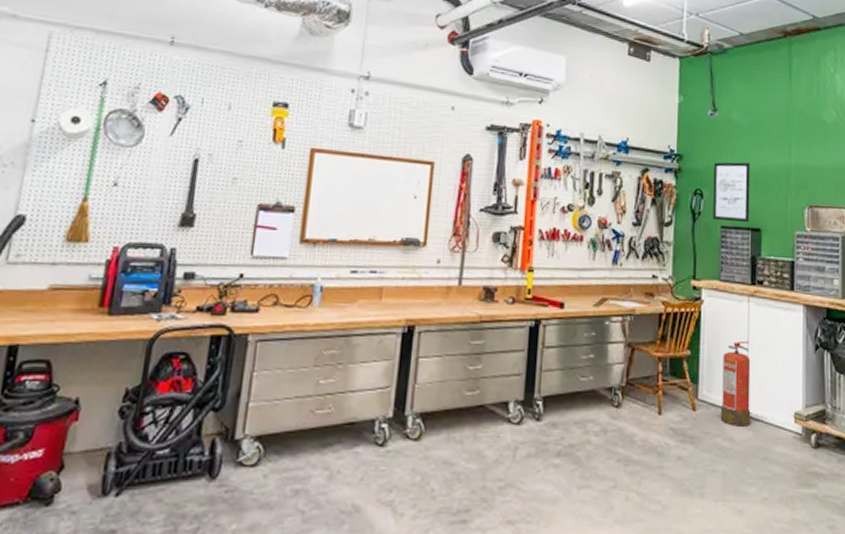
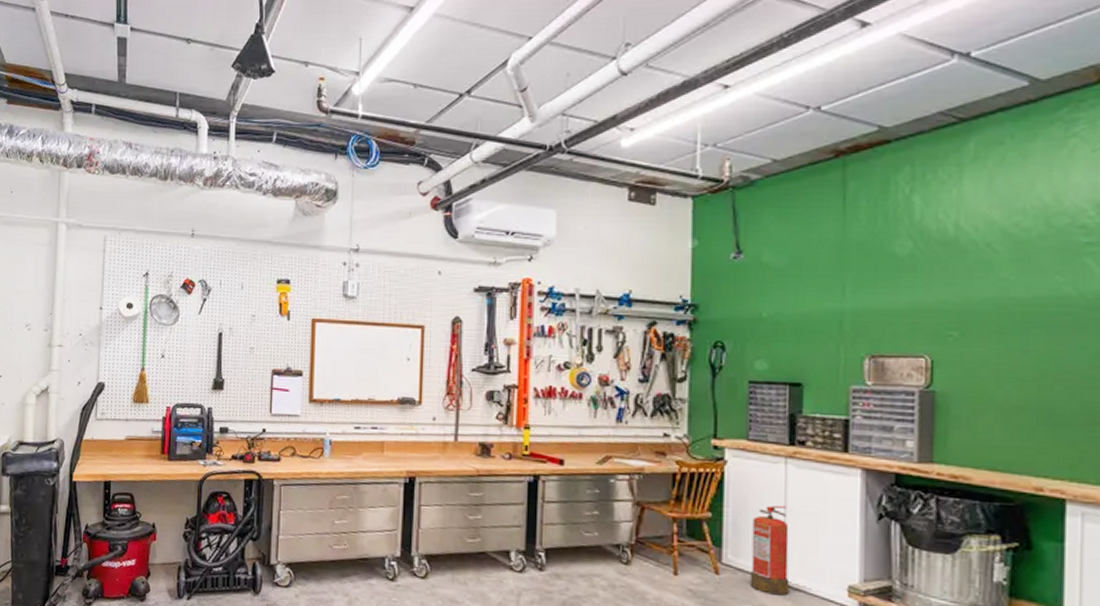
wall art: present [713,162,750,223] -> none [738,308,788,377]

